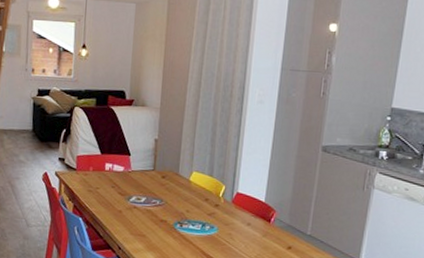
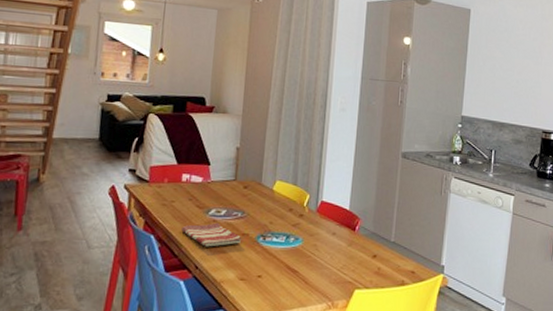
dish towel: none [106,208,161,231] -> present [181,222,242,247]

